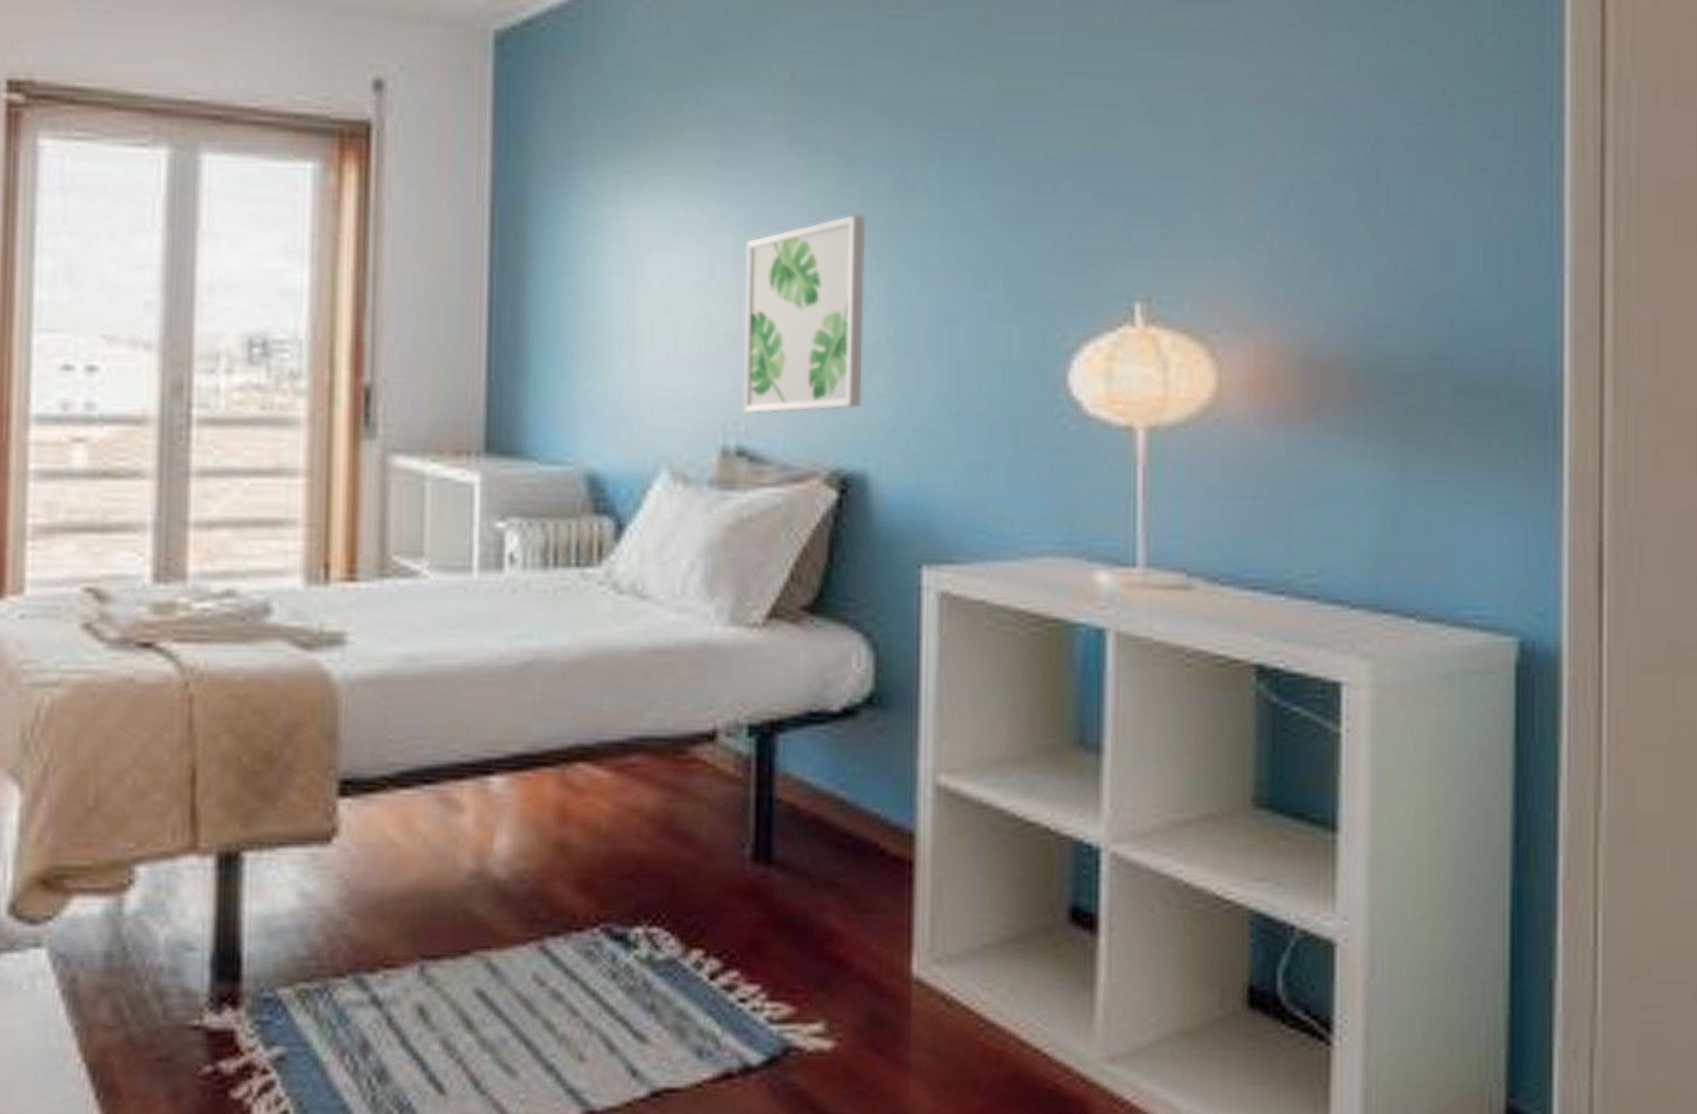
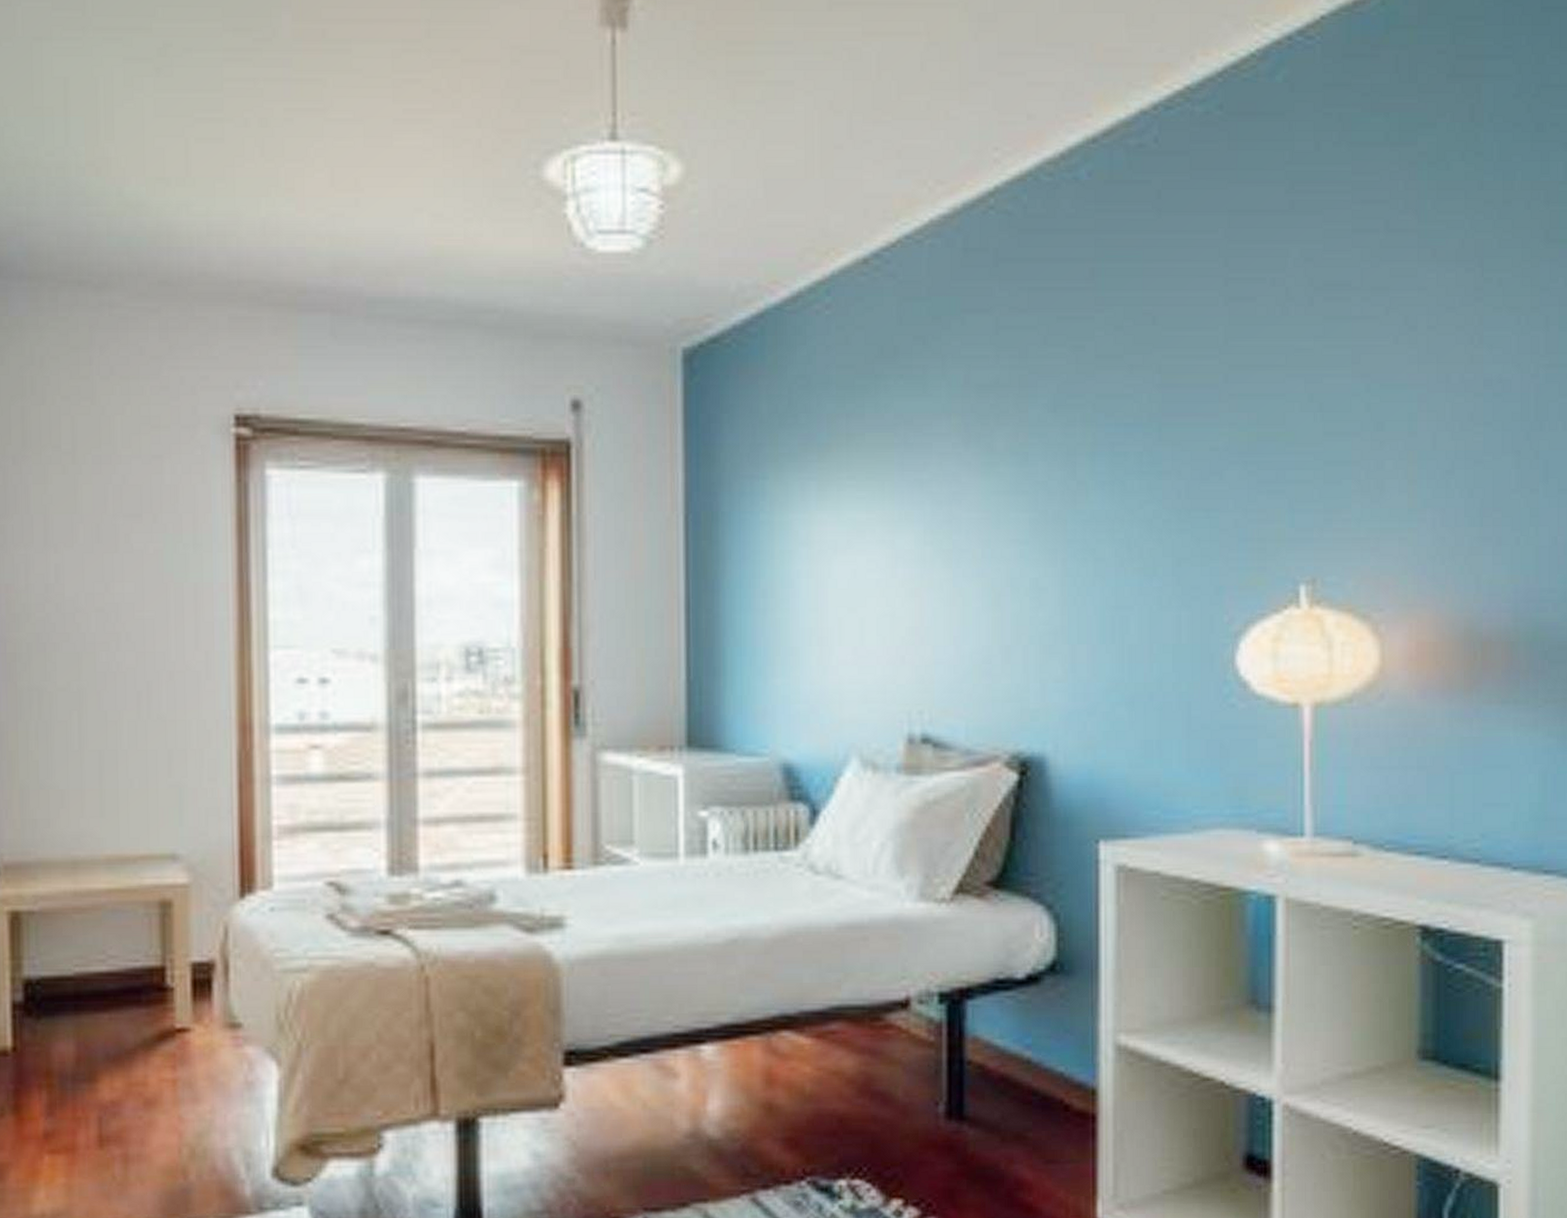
wall art: present [742,214,866,414] -> none [925,510,1040,703]

